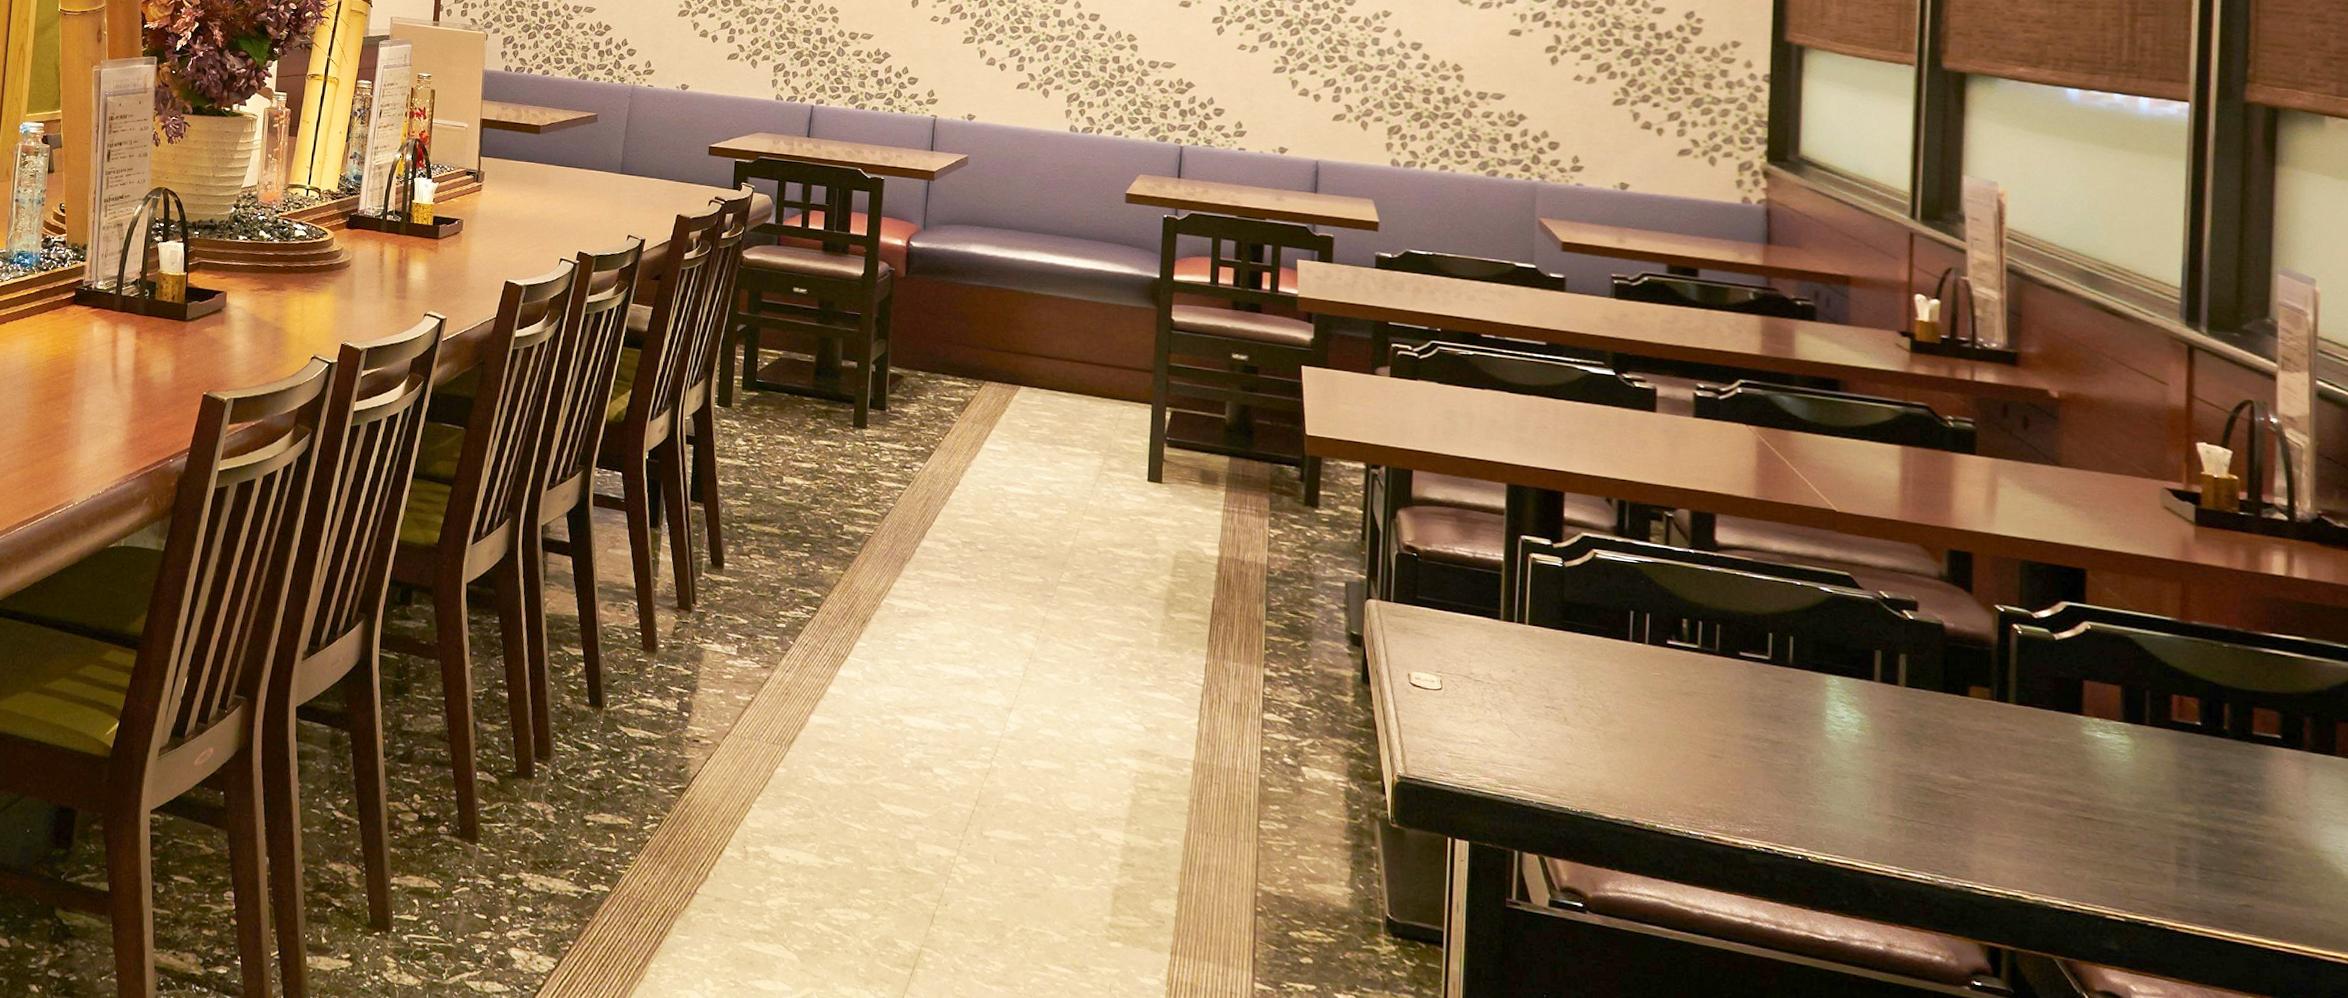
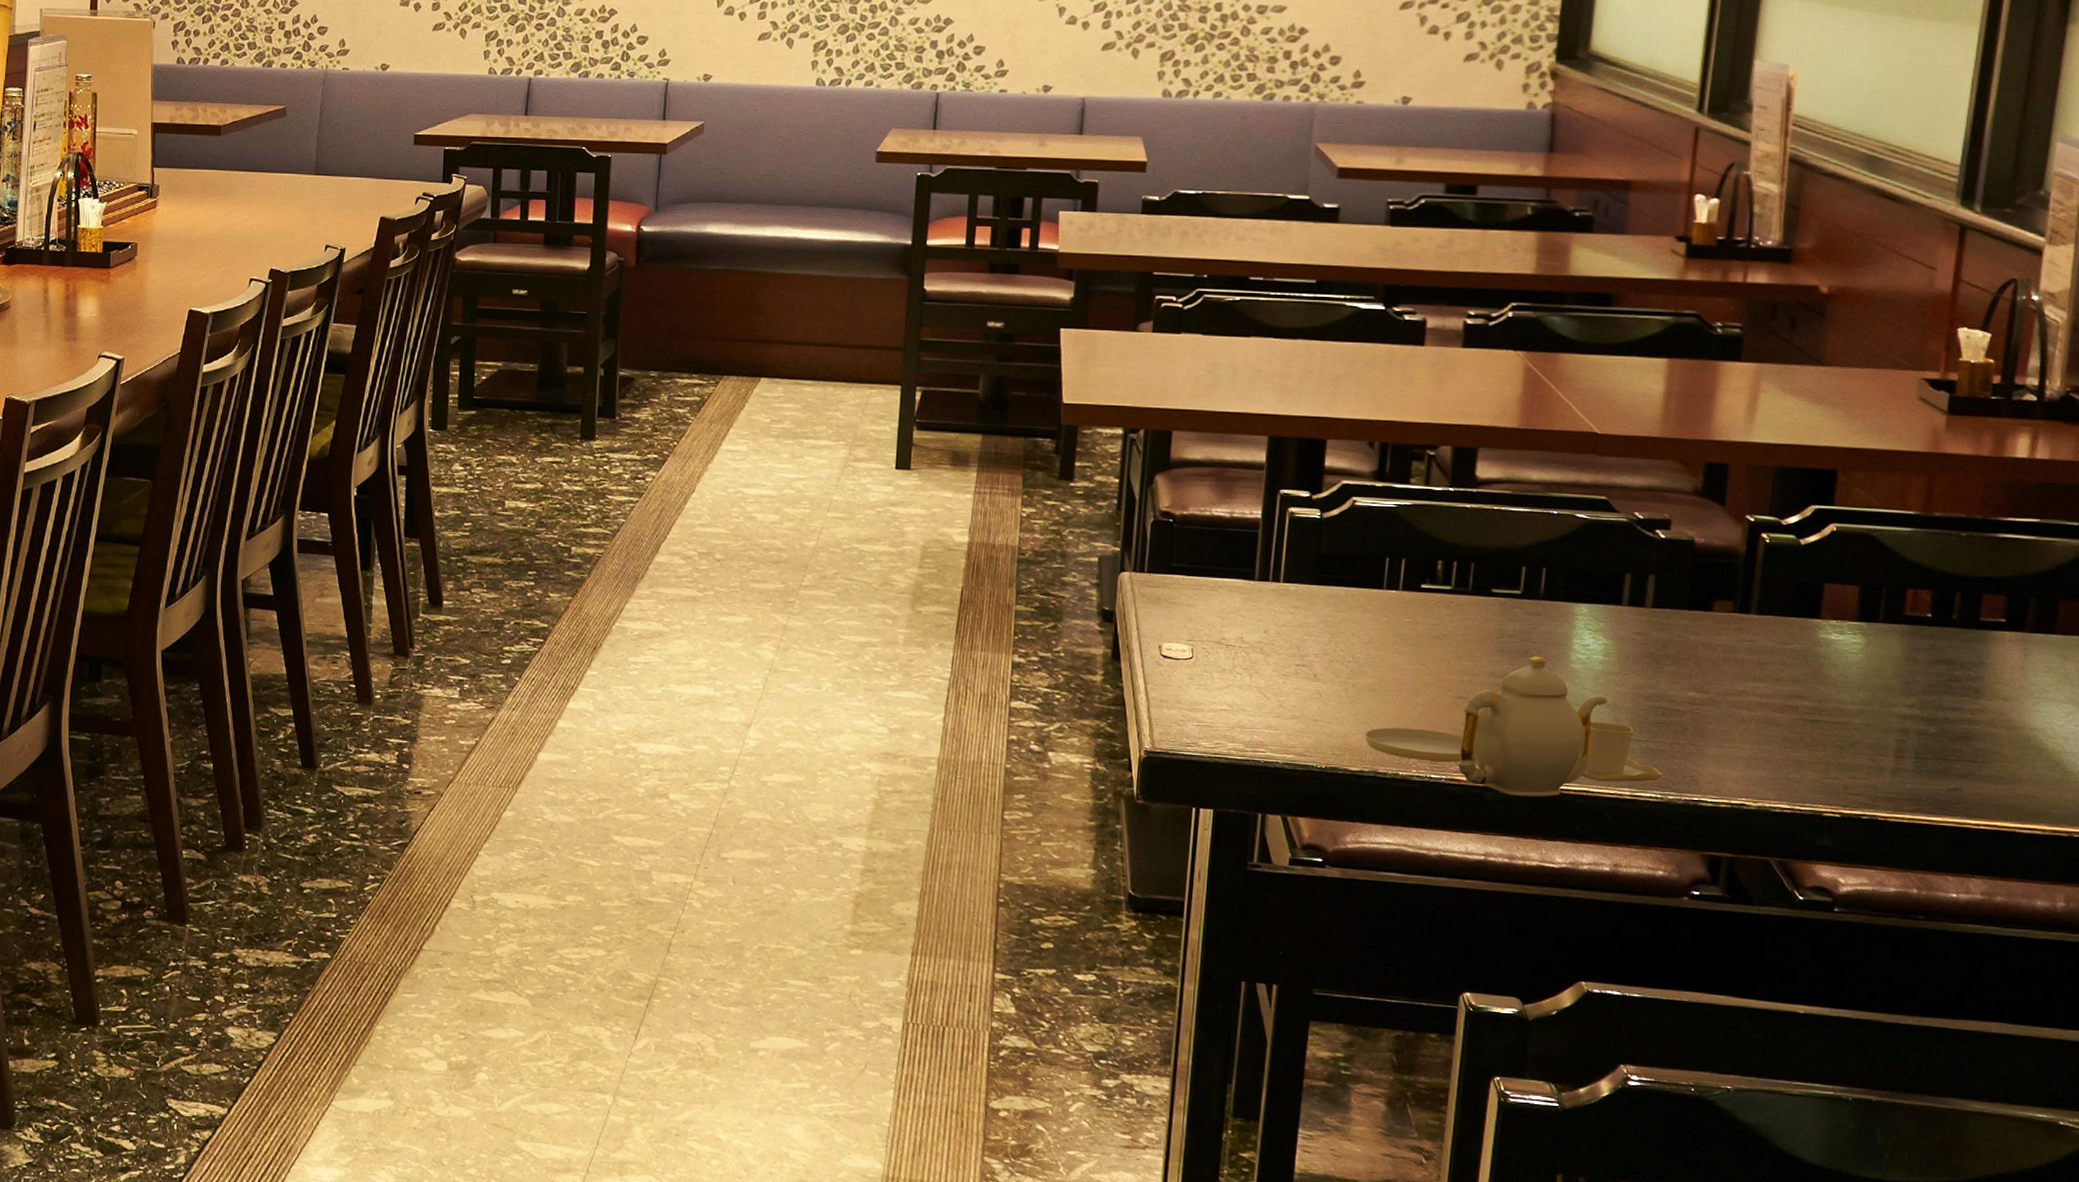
teapot: none [1619,722,1932,867] -> present [1364,656,1663,797]

